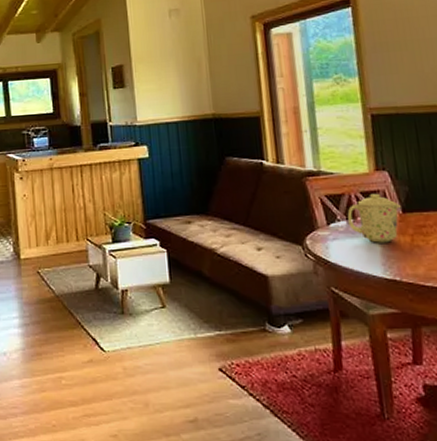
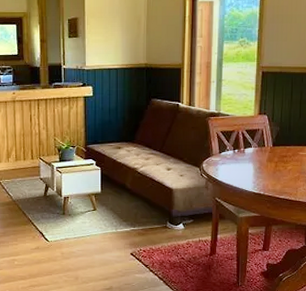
mug: present [347,193,401,243] -> none [234,131,272,167]

